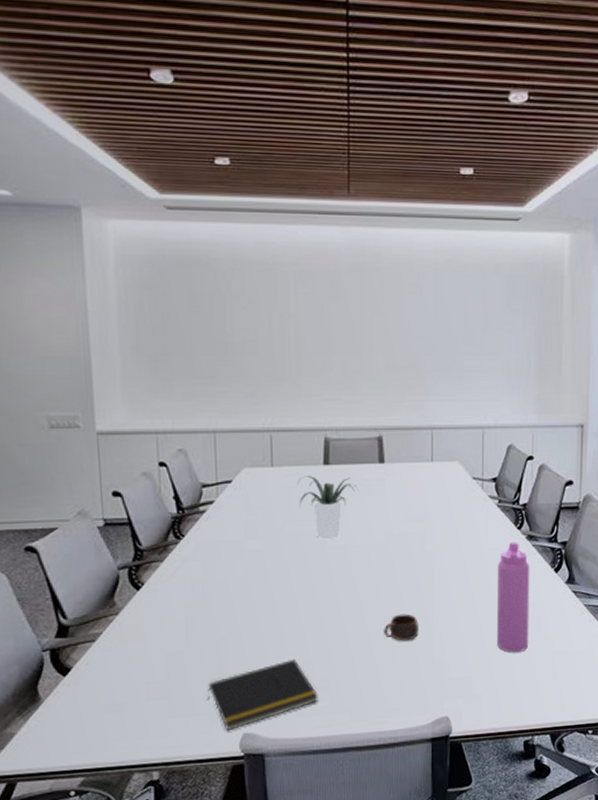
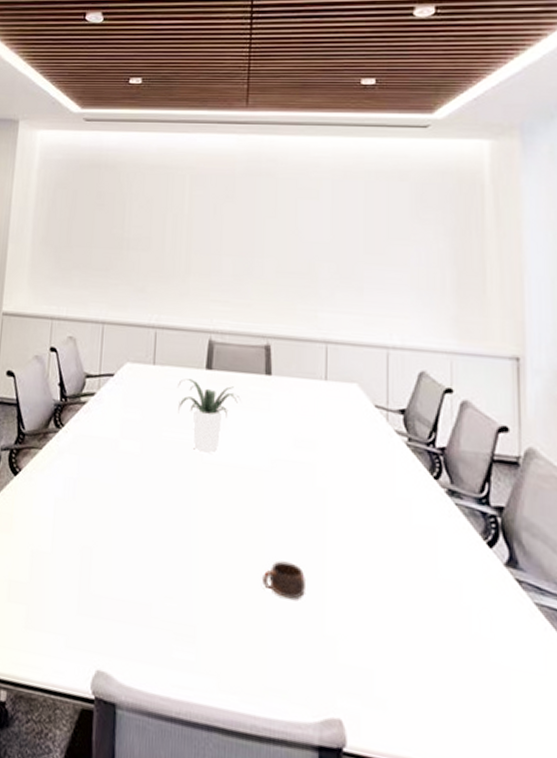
notepad: present [207,658,318,731] -> none [64,589,182,663]
water bottle: present [496,542,530,653] -> none [407,494,454,652]

